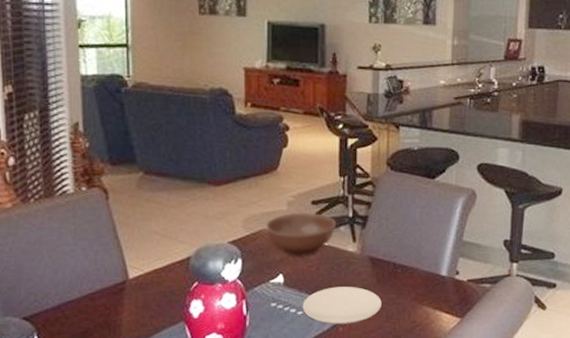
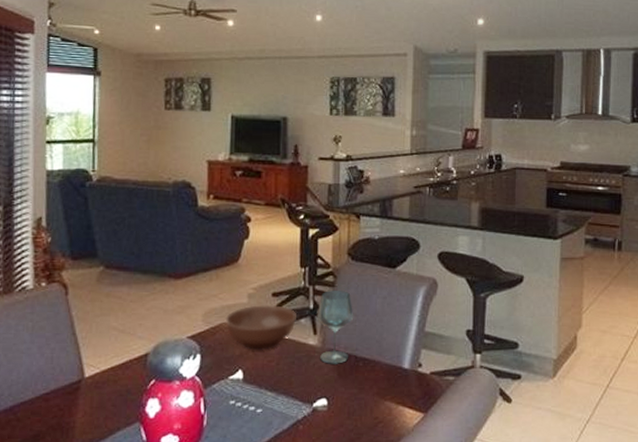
plate: present [302,287,382,324] -> none [261,382,343,422]
wine glass: none [356,200,393,270] -> present [316,291,354,364]

